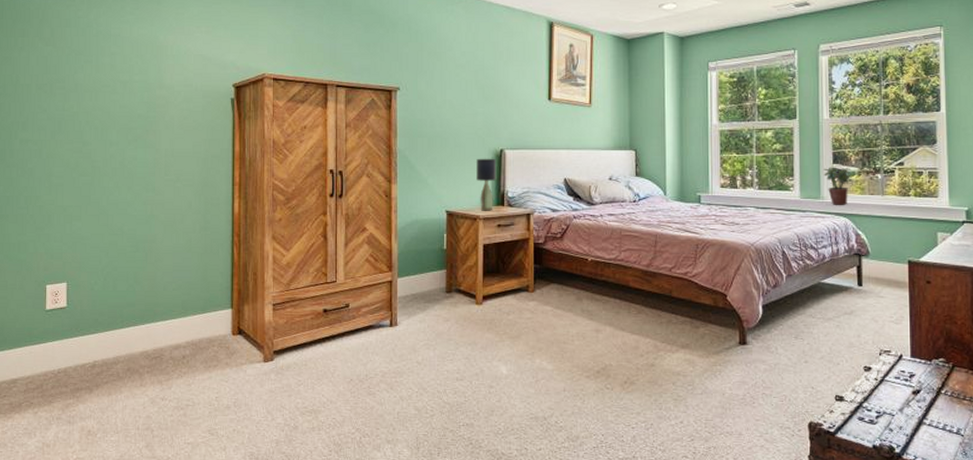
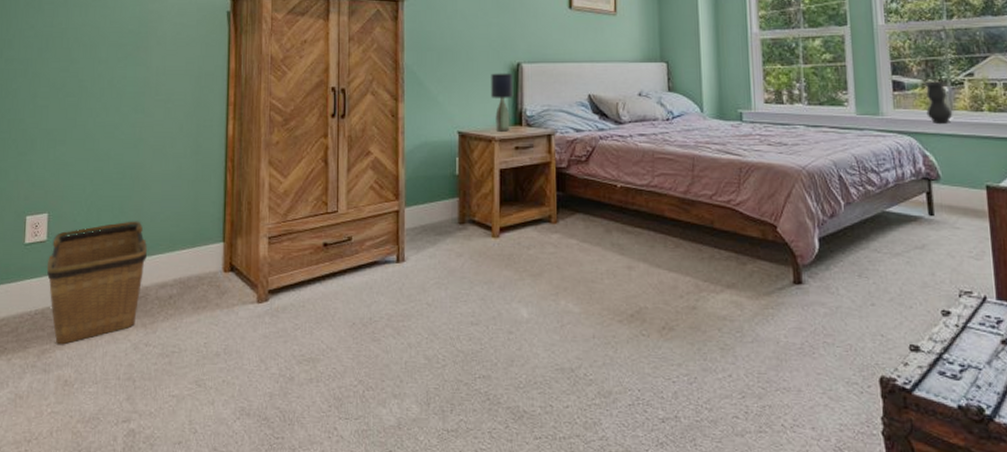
bicycle basket: none [67,289,161,400] -> present [46,221,147,345]
potted plant: present [824,167,853,205] -> none [881,78,916,122]
vase: none [860,169,884,206] -> present [924,81,953,123]

